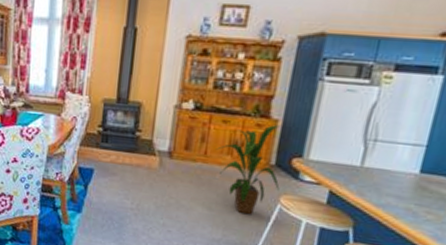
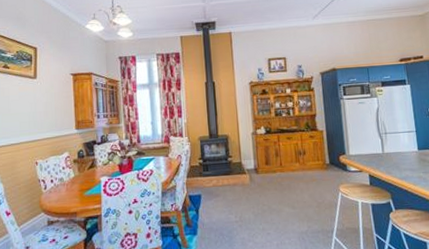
house plant: present [215,125,280,215] -> none [287,134,337,206]

